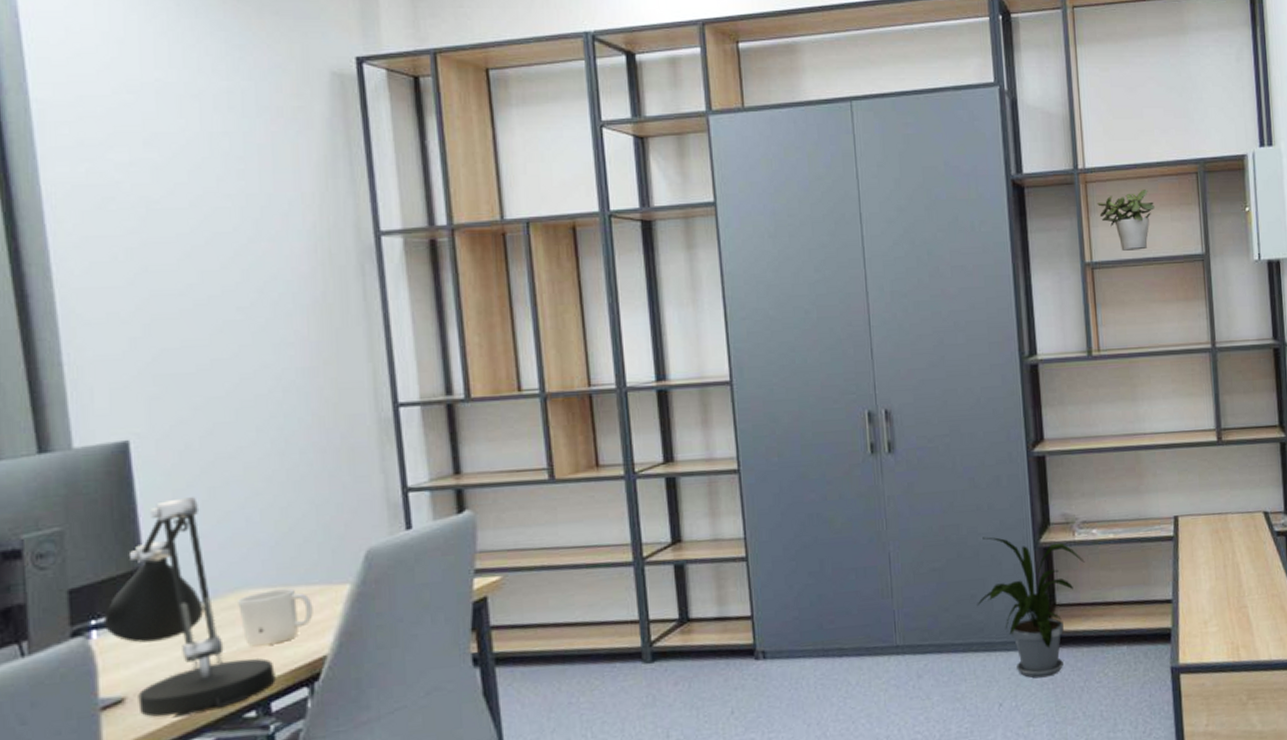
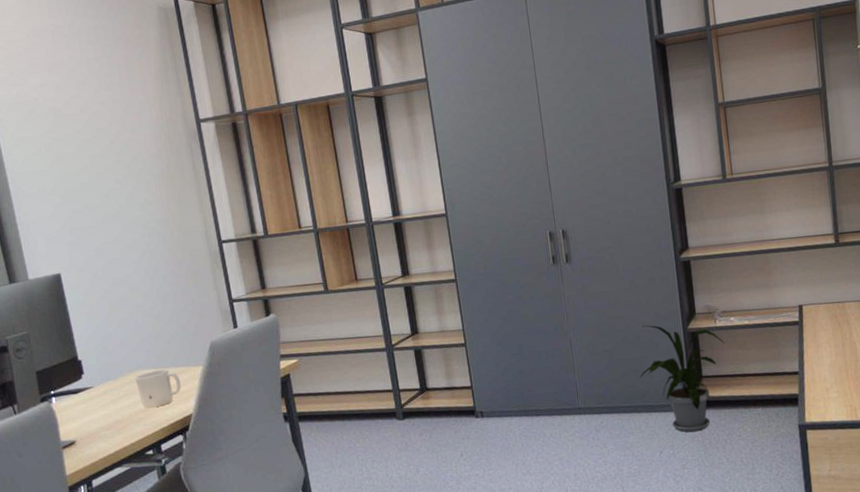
desk lamp: present [103,497,276,718] -> none [58,309,162,454]
potted plant: present [1097,190,1155,251] -> none [727,38,777,91]

